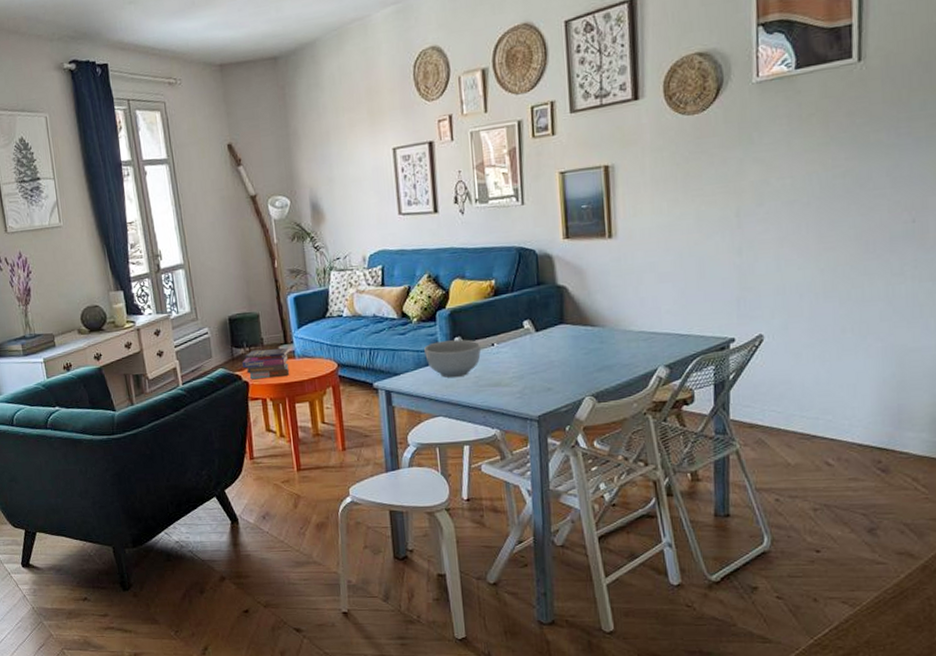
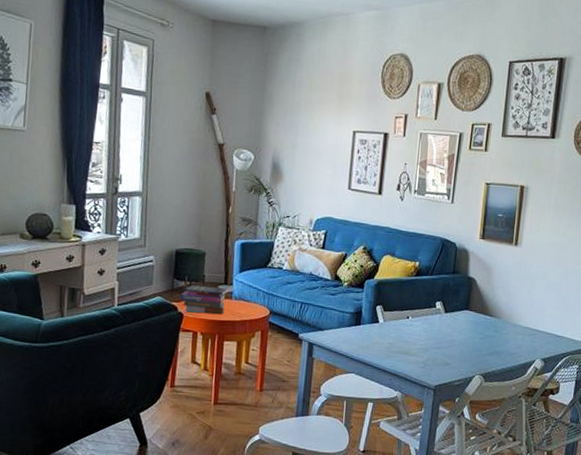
bowl: present [424,339,482,378] -> none [349,306,399,341]

